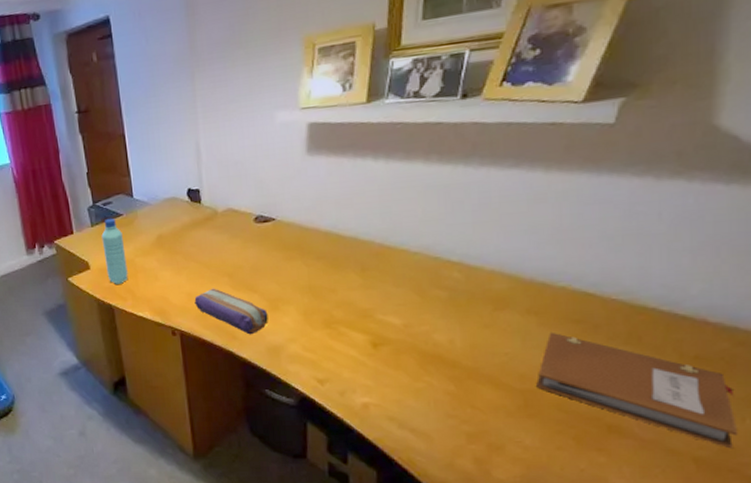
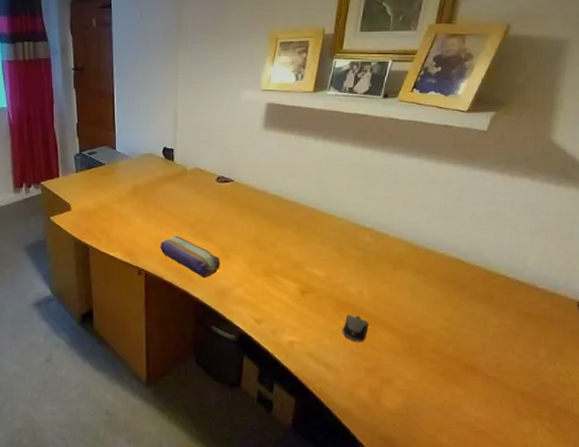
water bottle: present [101,218,128,284] -> none [84,166,105,226]
computer mouse: none [431,369,466,402] -> present [342,315,369,342]
notebook: present [535,332,738,449] -> none [418,289,551,386]

